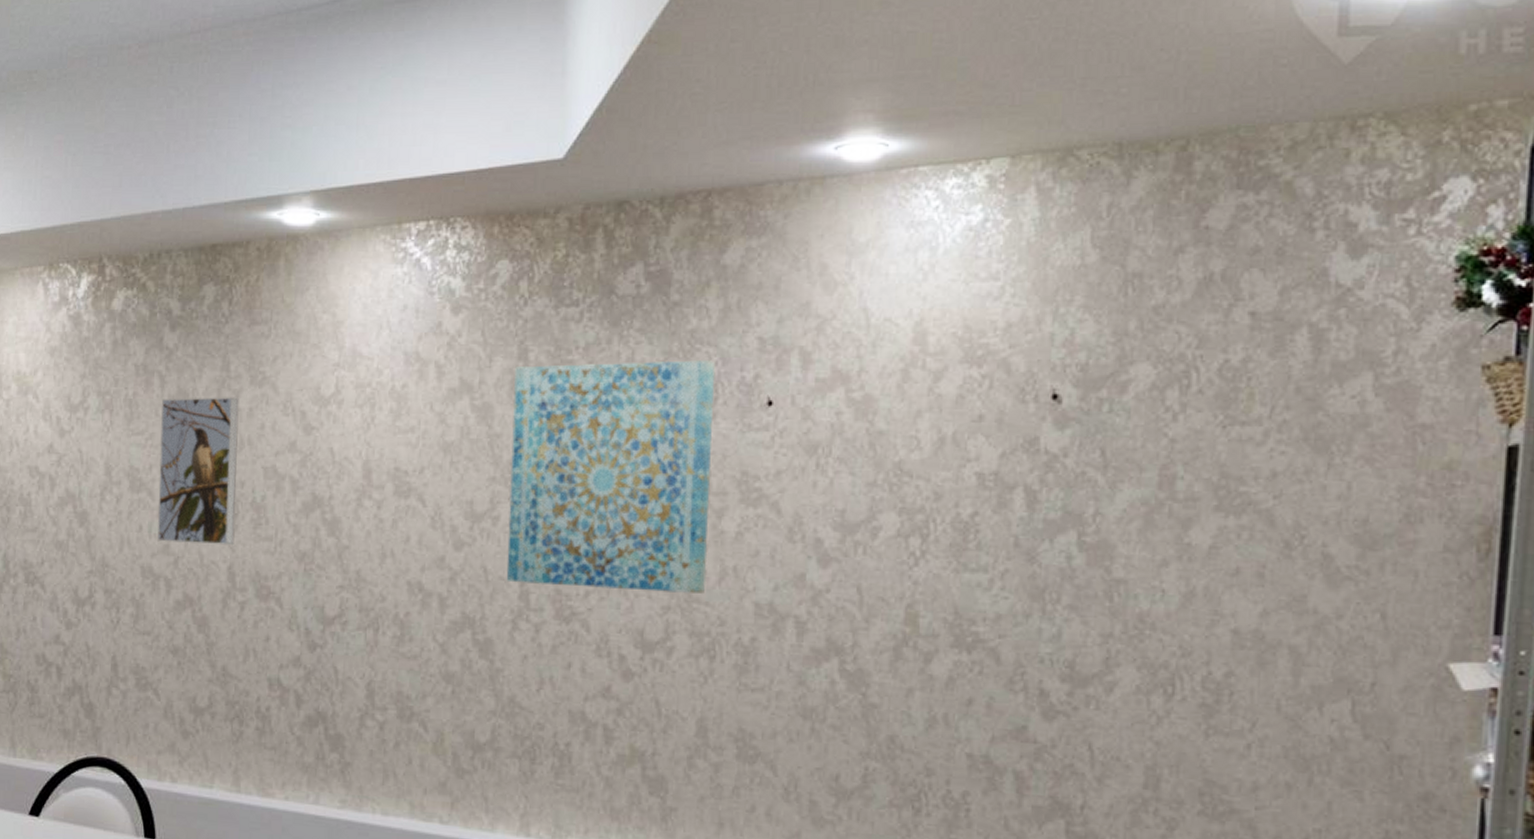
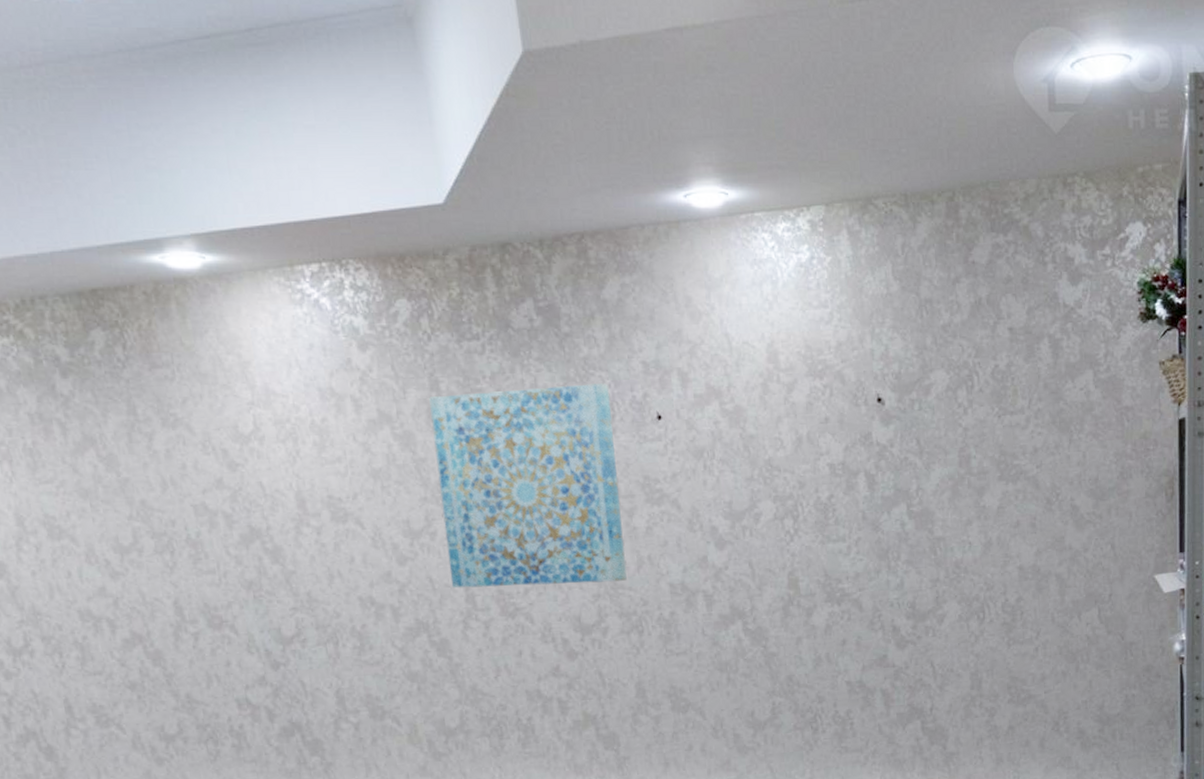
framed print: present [157,397,239,546] -> none [67,440,176,585]

